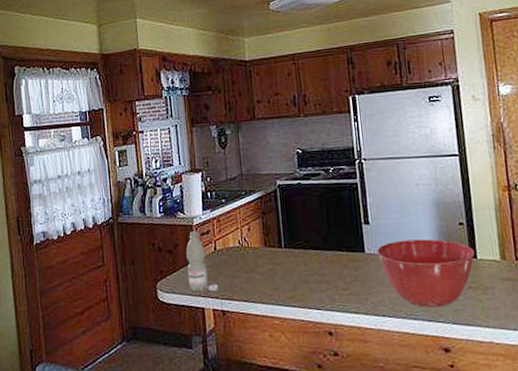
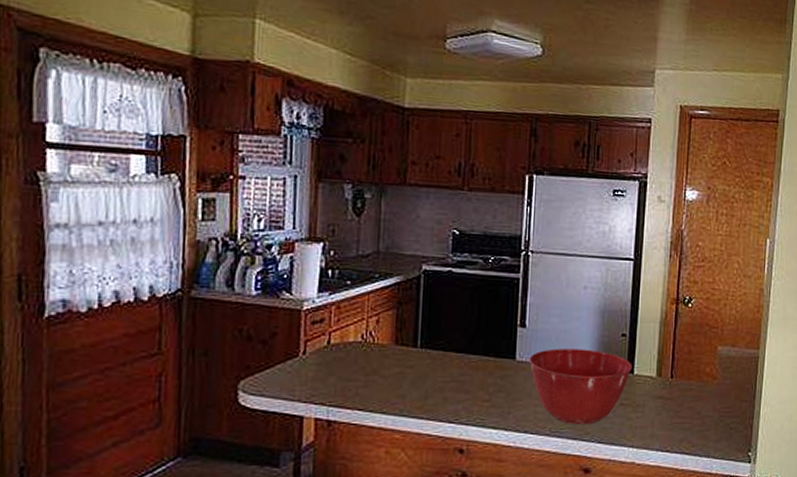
water bottle: present [186,231,218,292] -> none [285,318,326,395]

